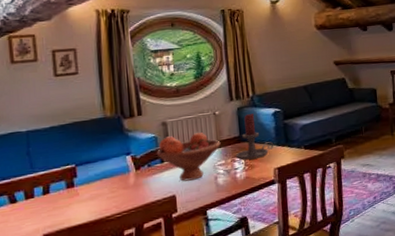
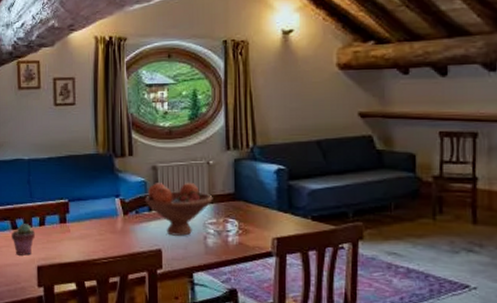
potted succulent: none [10,195,39,229] -> present [11,224,36,256]
candle holder: present [235,114,274,160] -> none [228,168,274,223]

